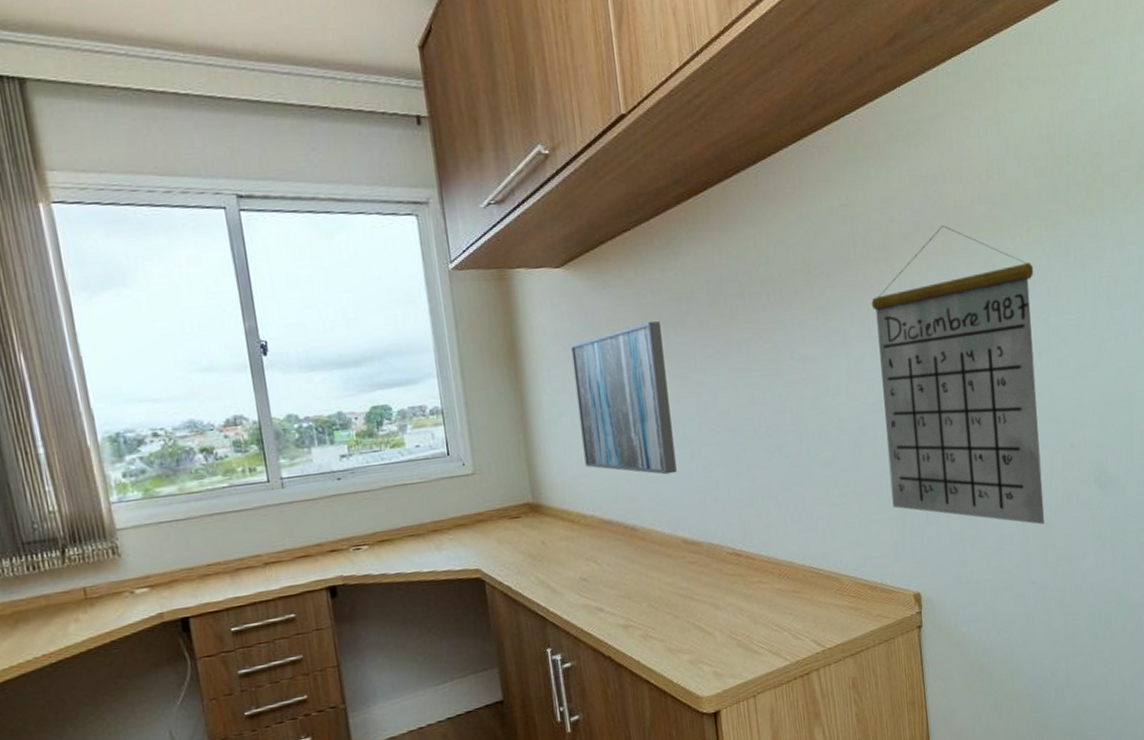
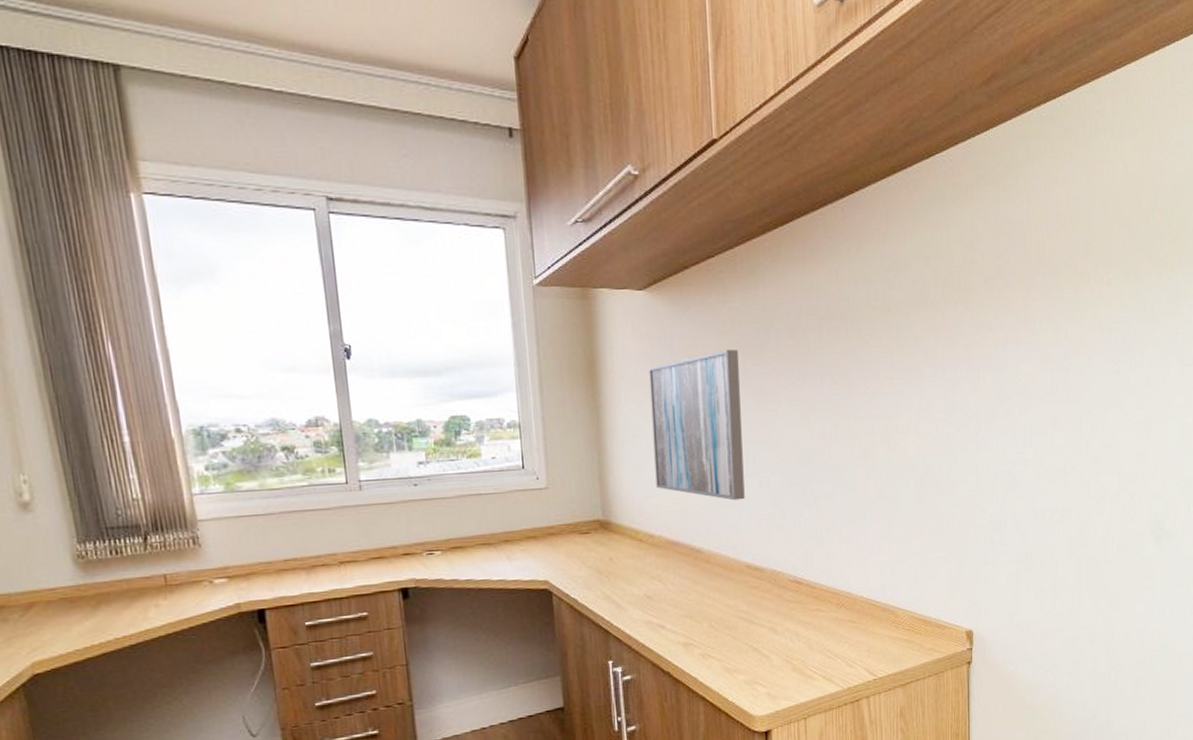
calendar: present [871,225,1044,525] -> none [947,271,1110,572]

